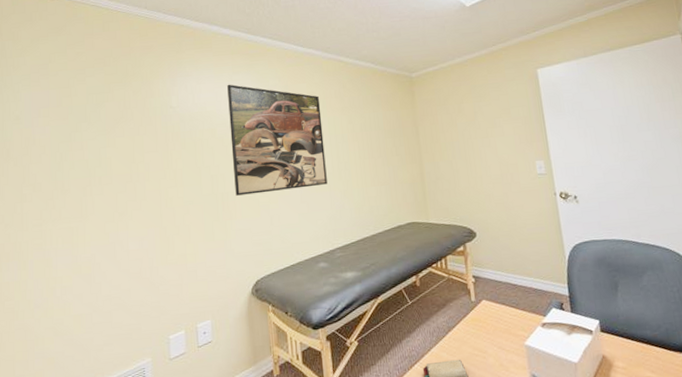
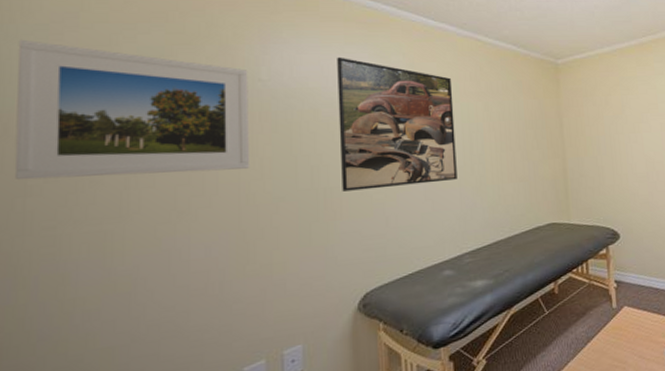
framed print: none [12,87,166,190] -> present [14,39,249,180]

